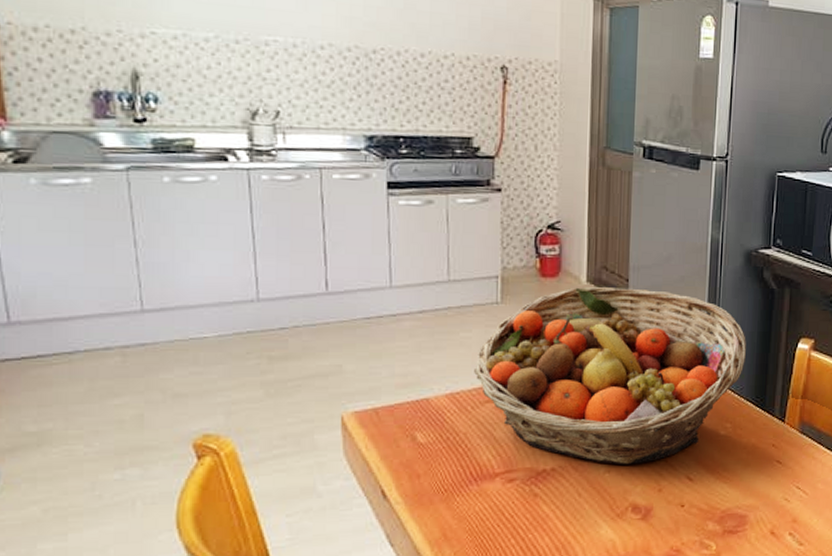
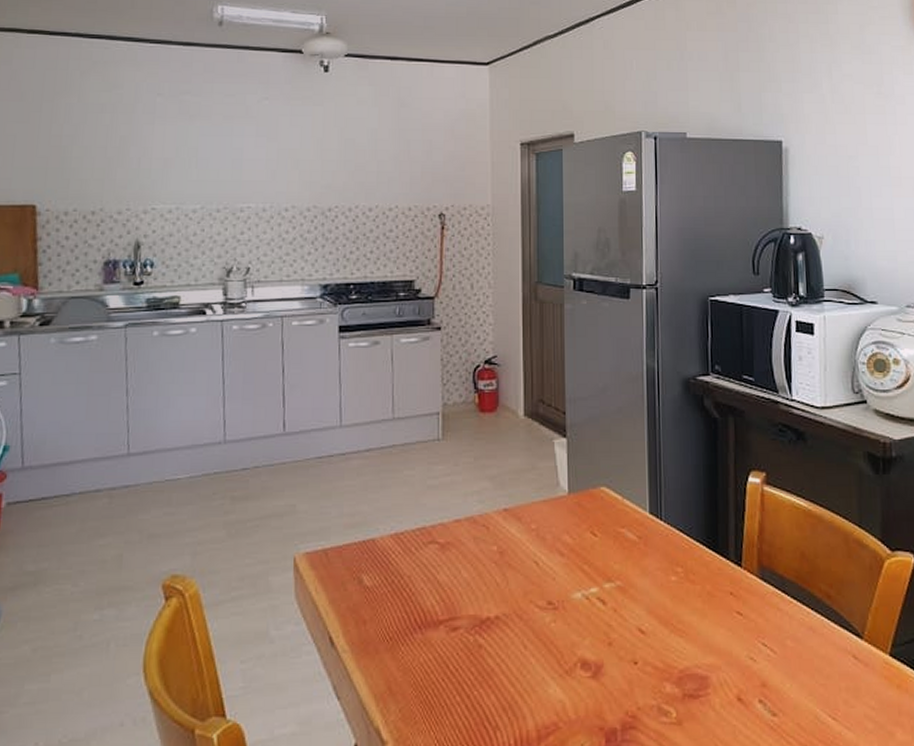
fruit basket: present [474,286,746,464] -> none [418,420,692,613]

